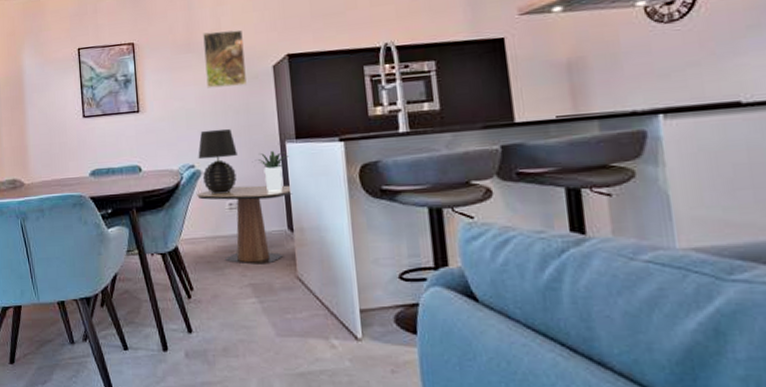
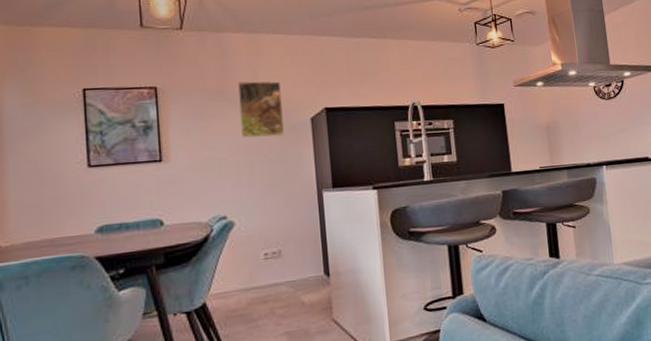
side table: present [197,185,293,265] -> none [229,232,330,313]
table lamp: present [198,128,237,194] -> none [230,178,274,245]
potted plant: present [252,151,290,192] -> none [289,200,327,239]

